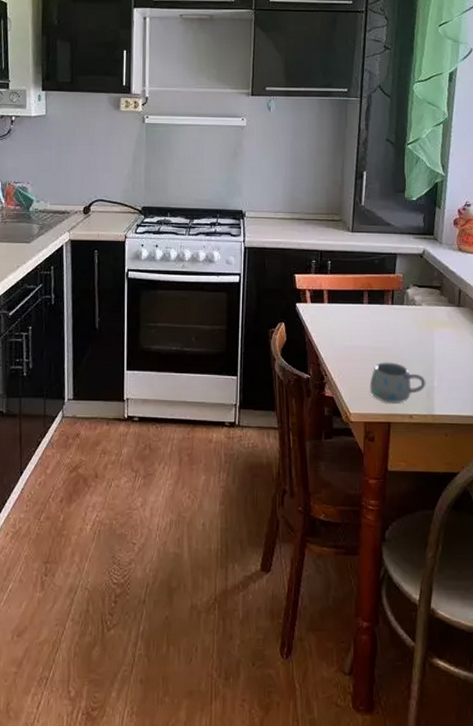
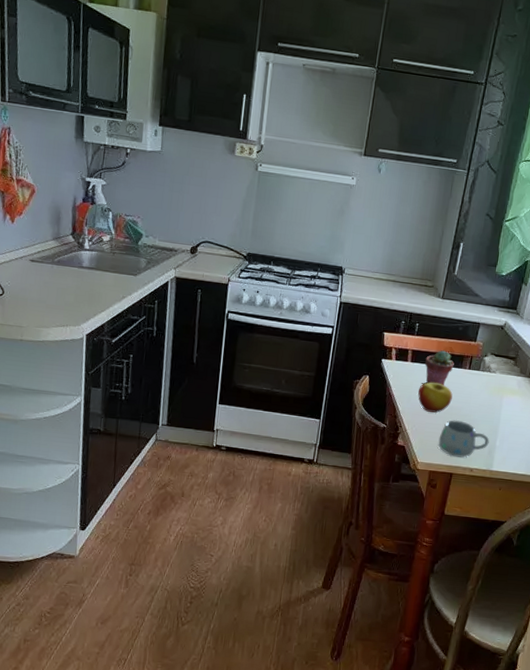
apple: none [340,322,378,356] -> present [418,382,453,413]
potted succulent: none [343,287,375,325] -> present [425,350,454,385]

